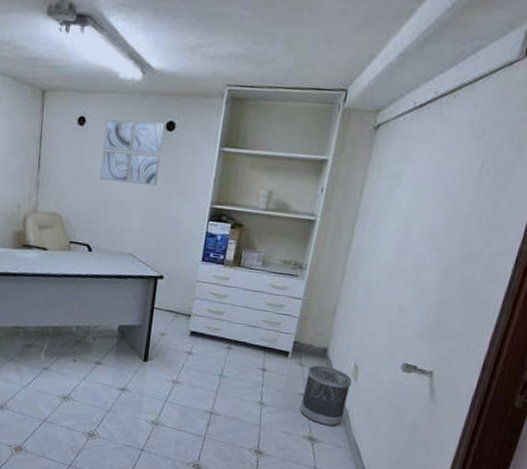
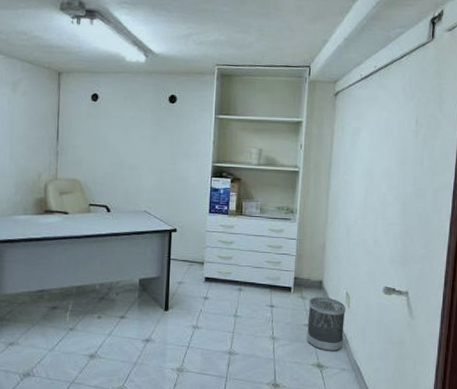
wall art: present [100,119,165,186] -> none [114,95,168,151]

